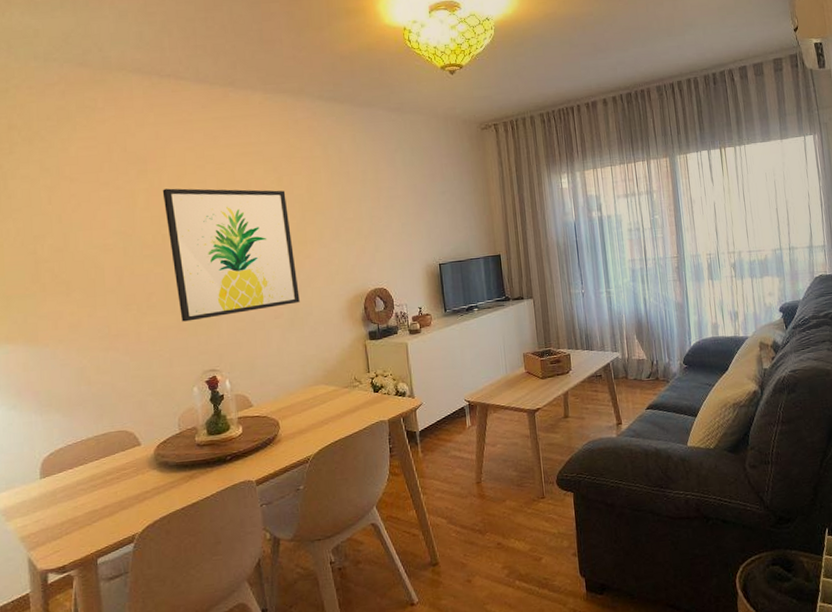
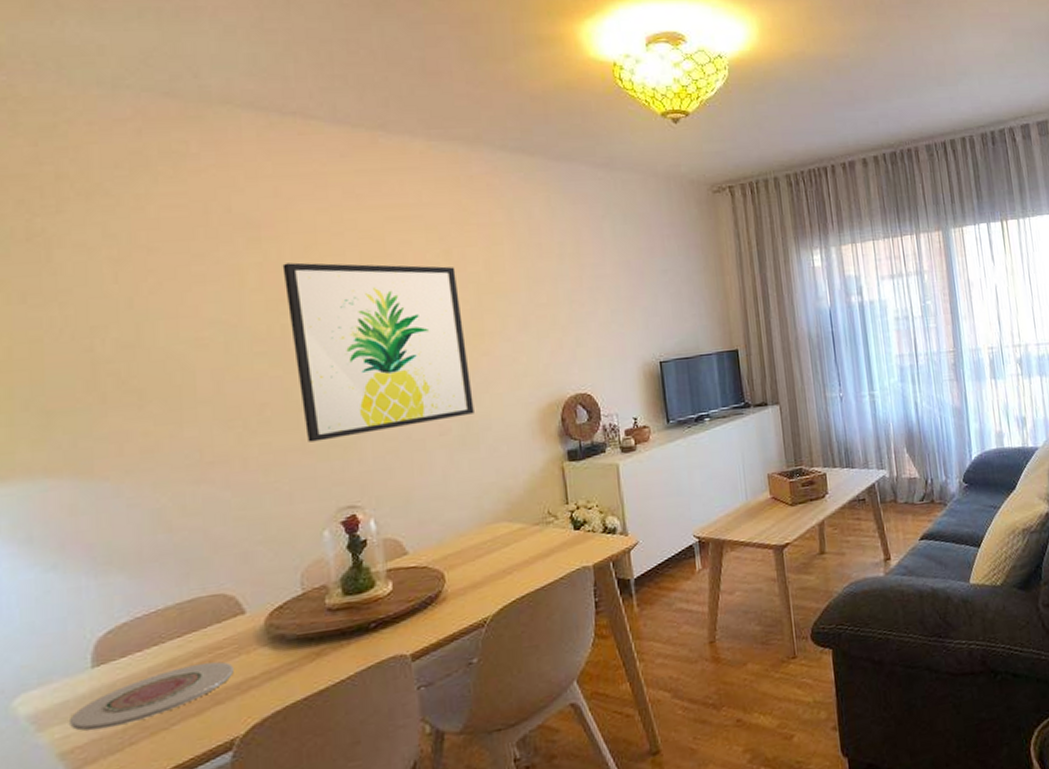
plate: none [27,479,134,523] -> present [70,661,234,731]

